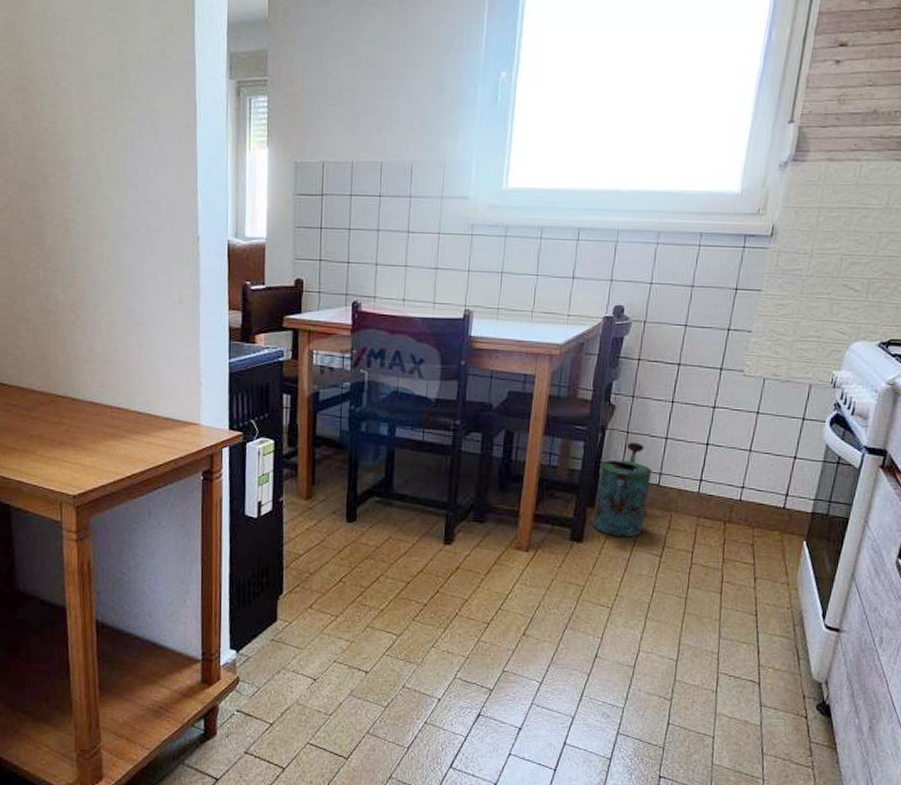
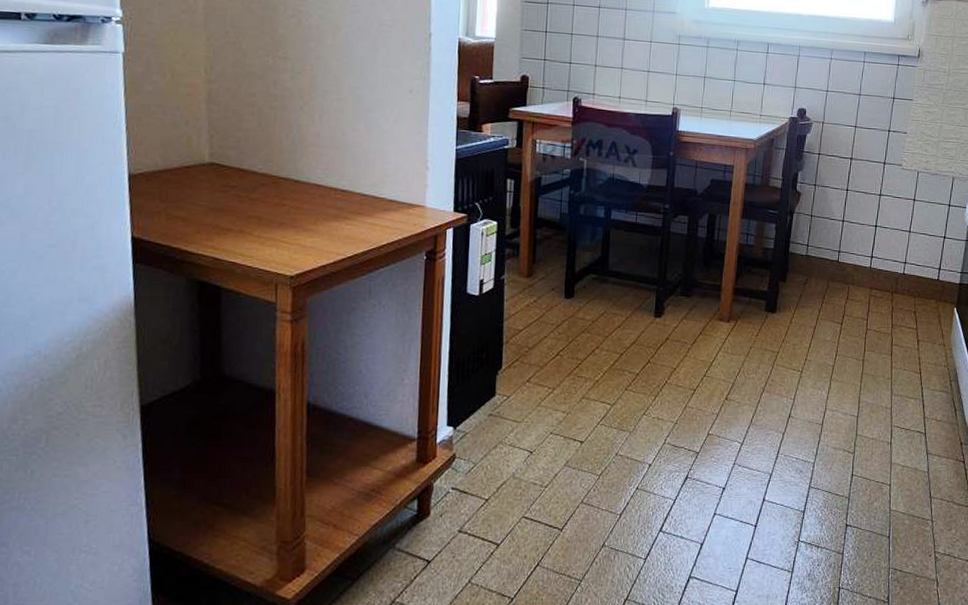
watering can: present [592,442,653,537] -> none [783,224,833,308]

